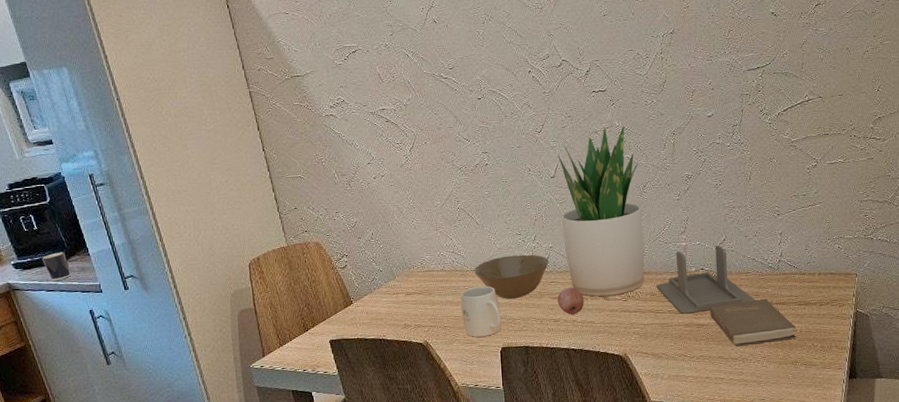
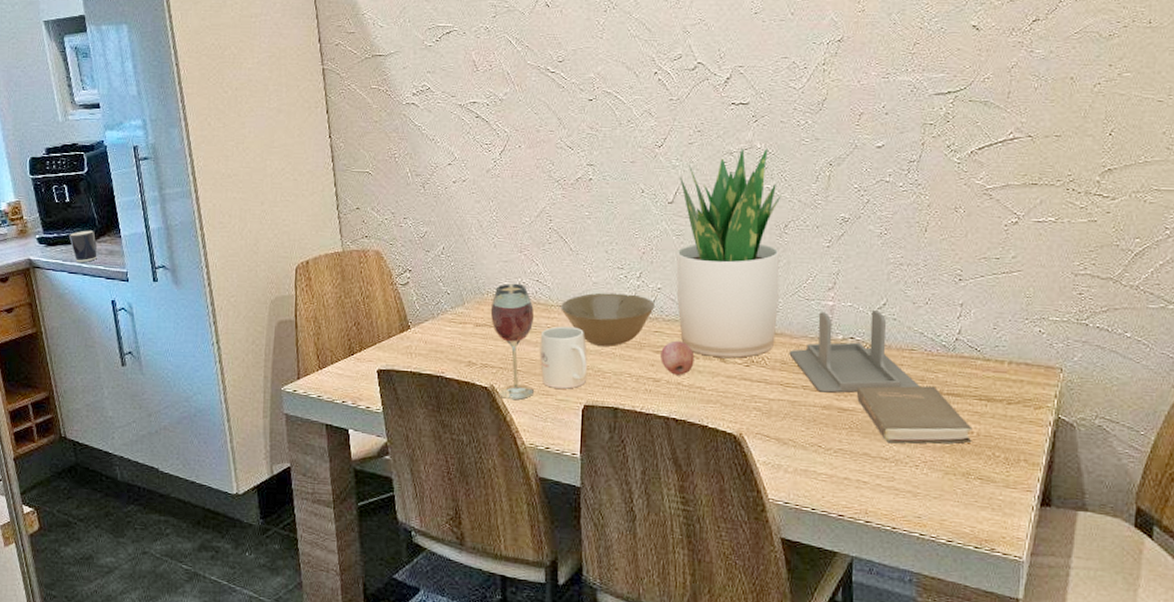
wineglass: none [417,256,460,351] -> present [490,283,535,400]

